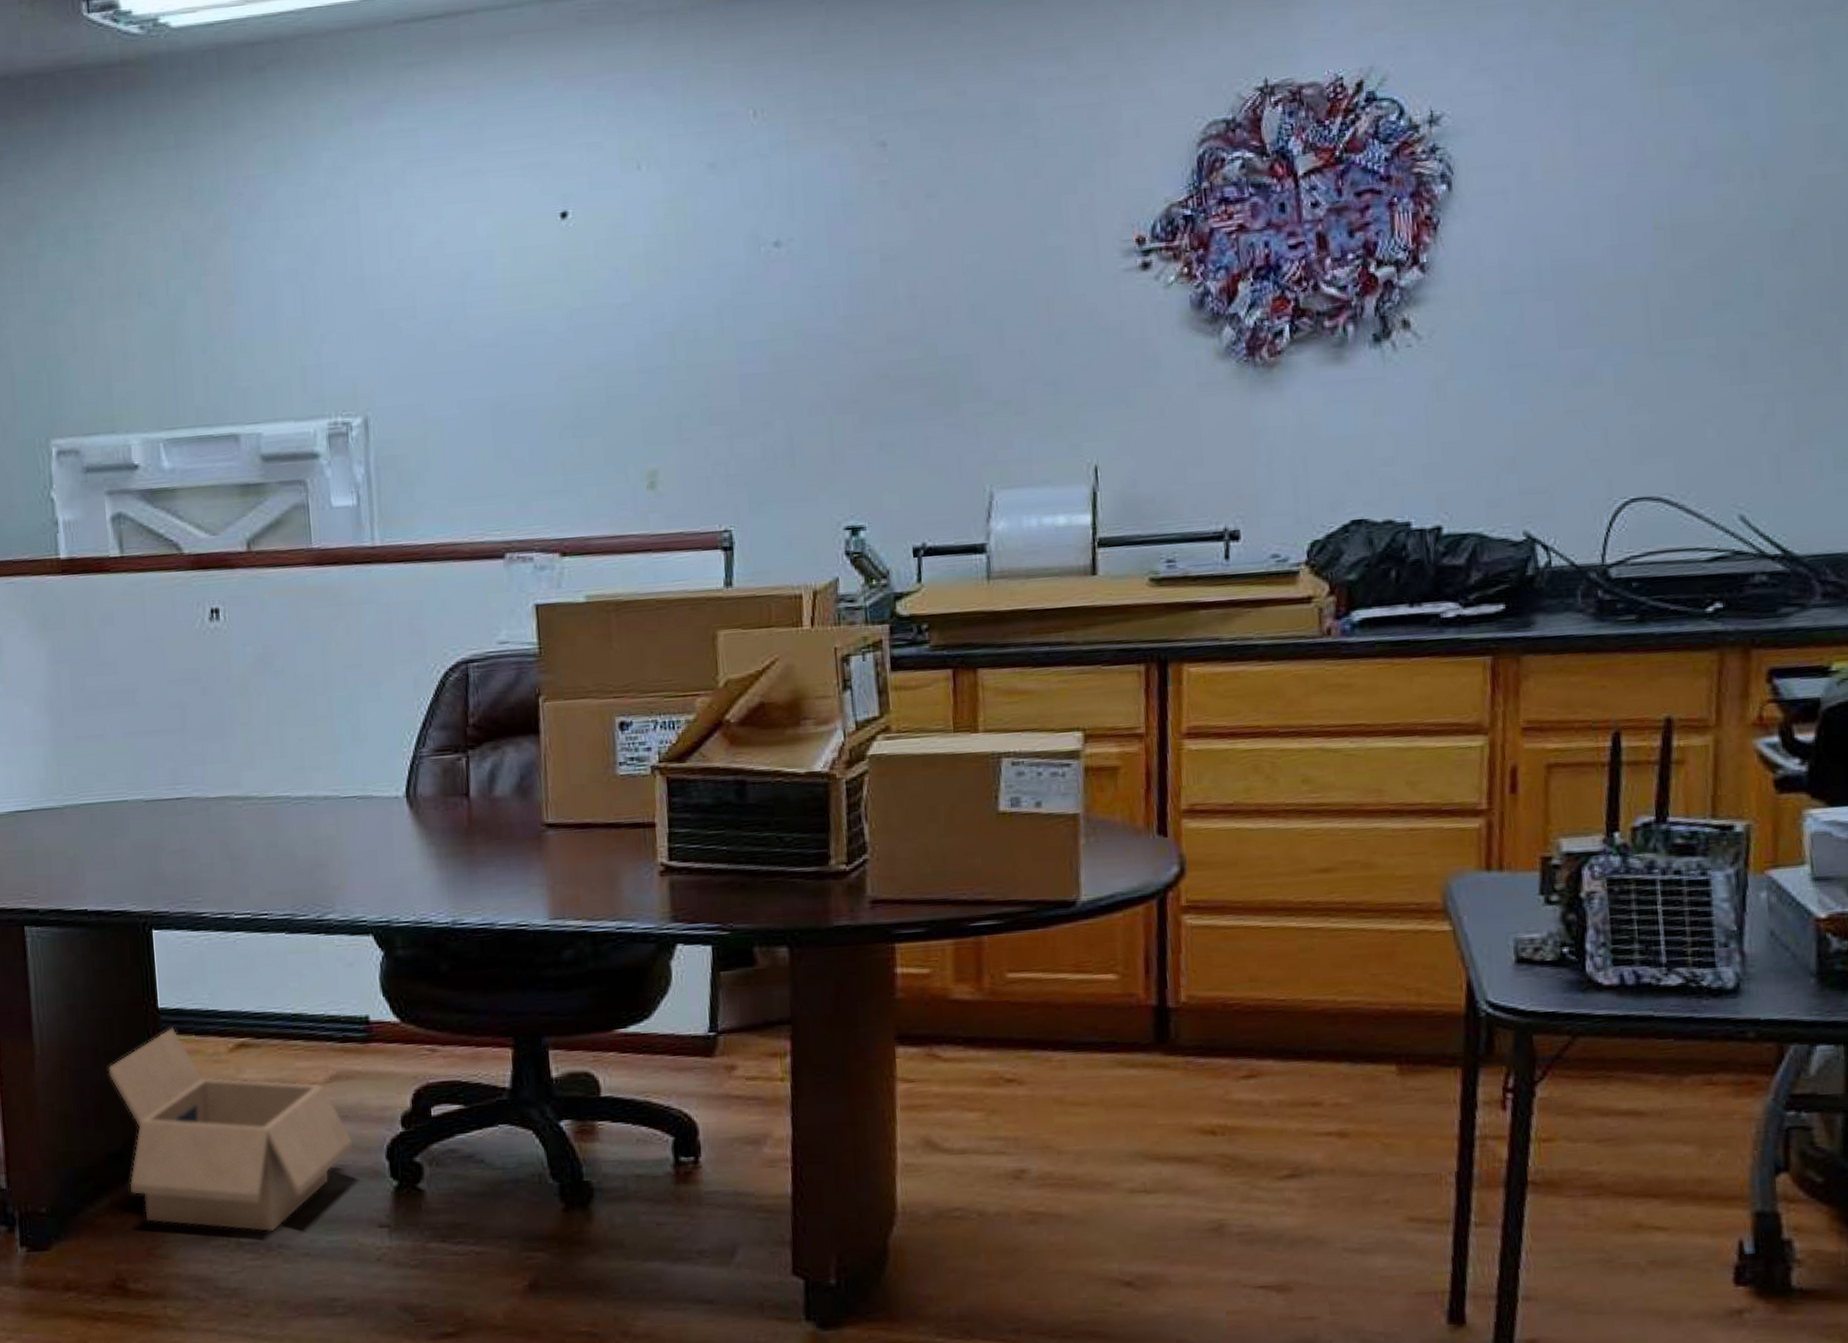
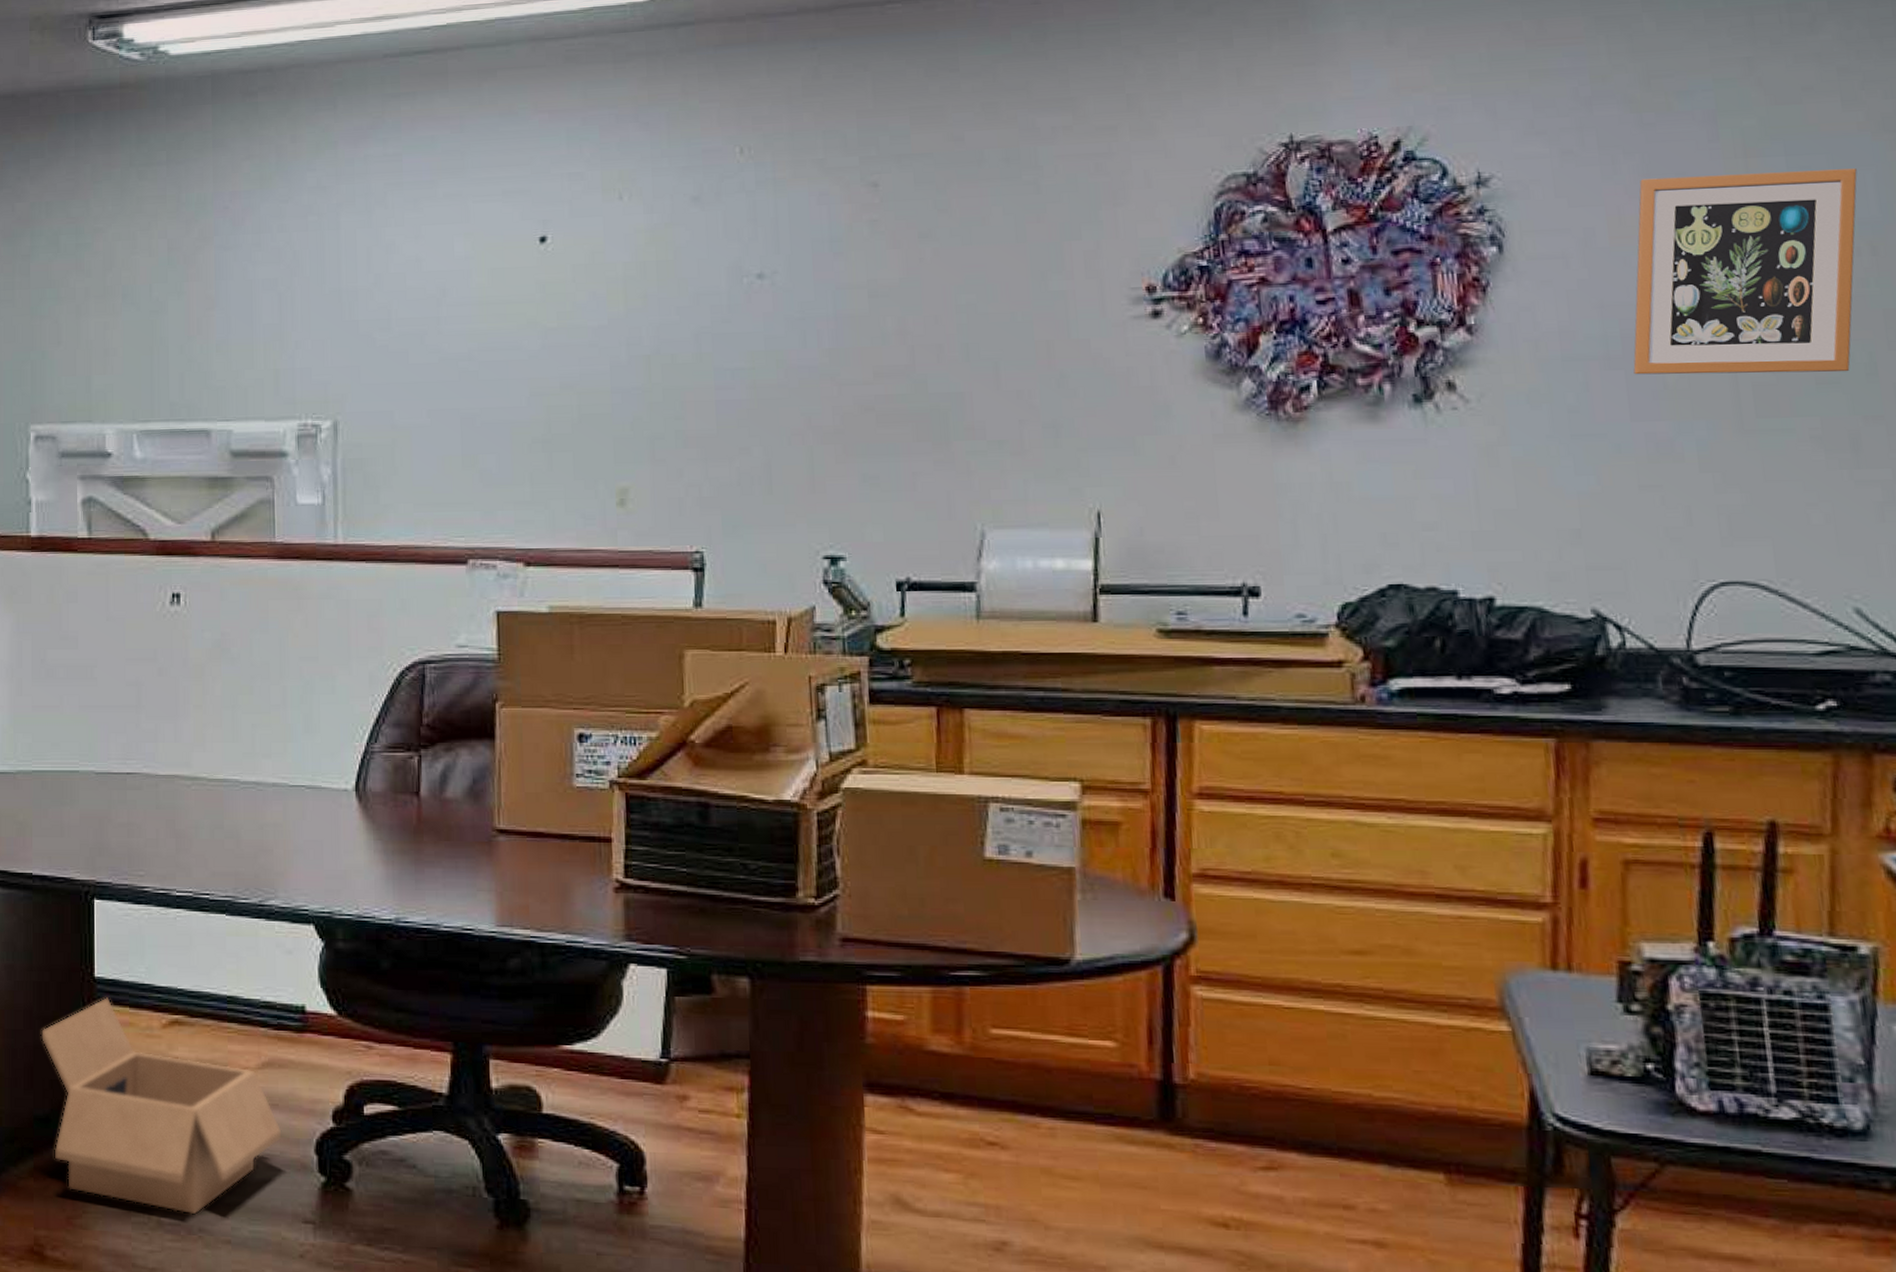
picture frame: none [1561,95,1752,305] -> present [1633,168,1857,375]

